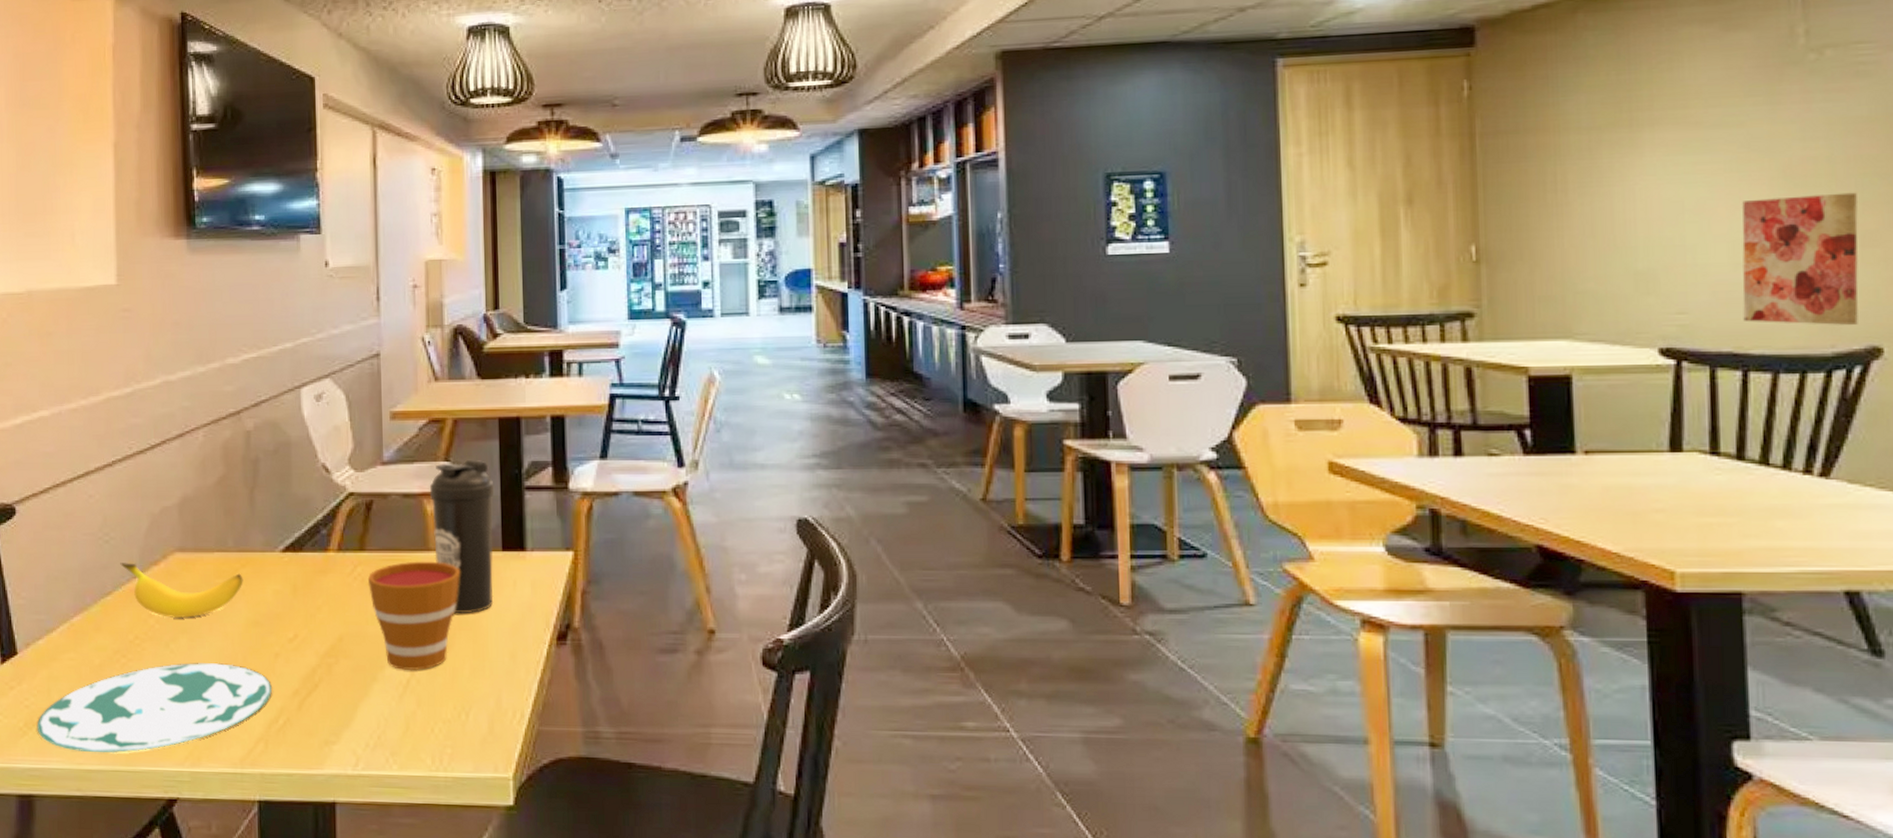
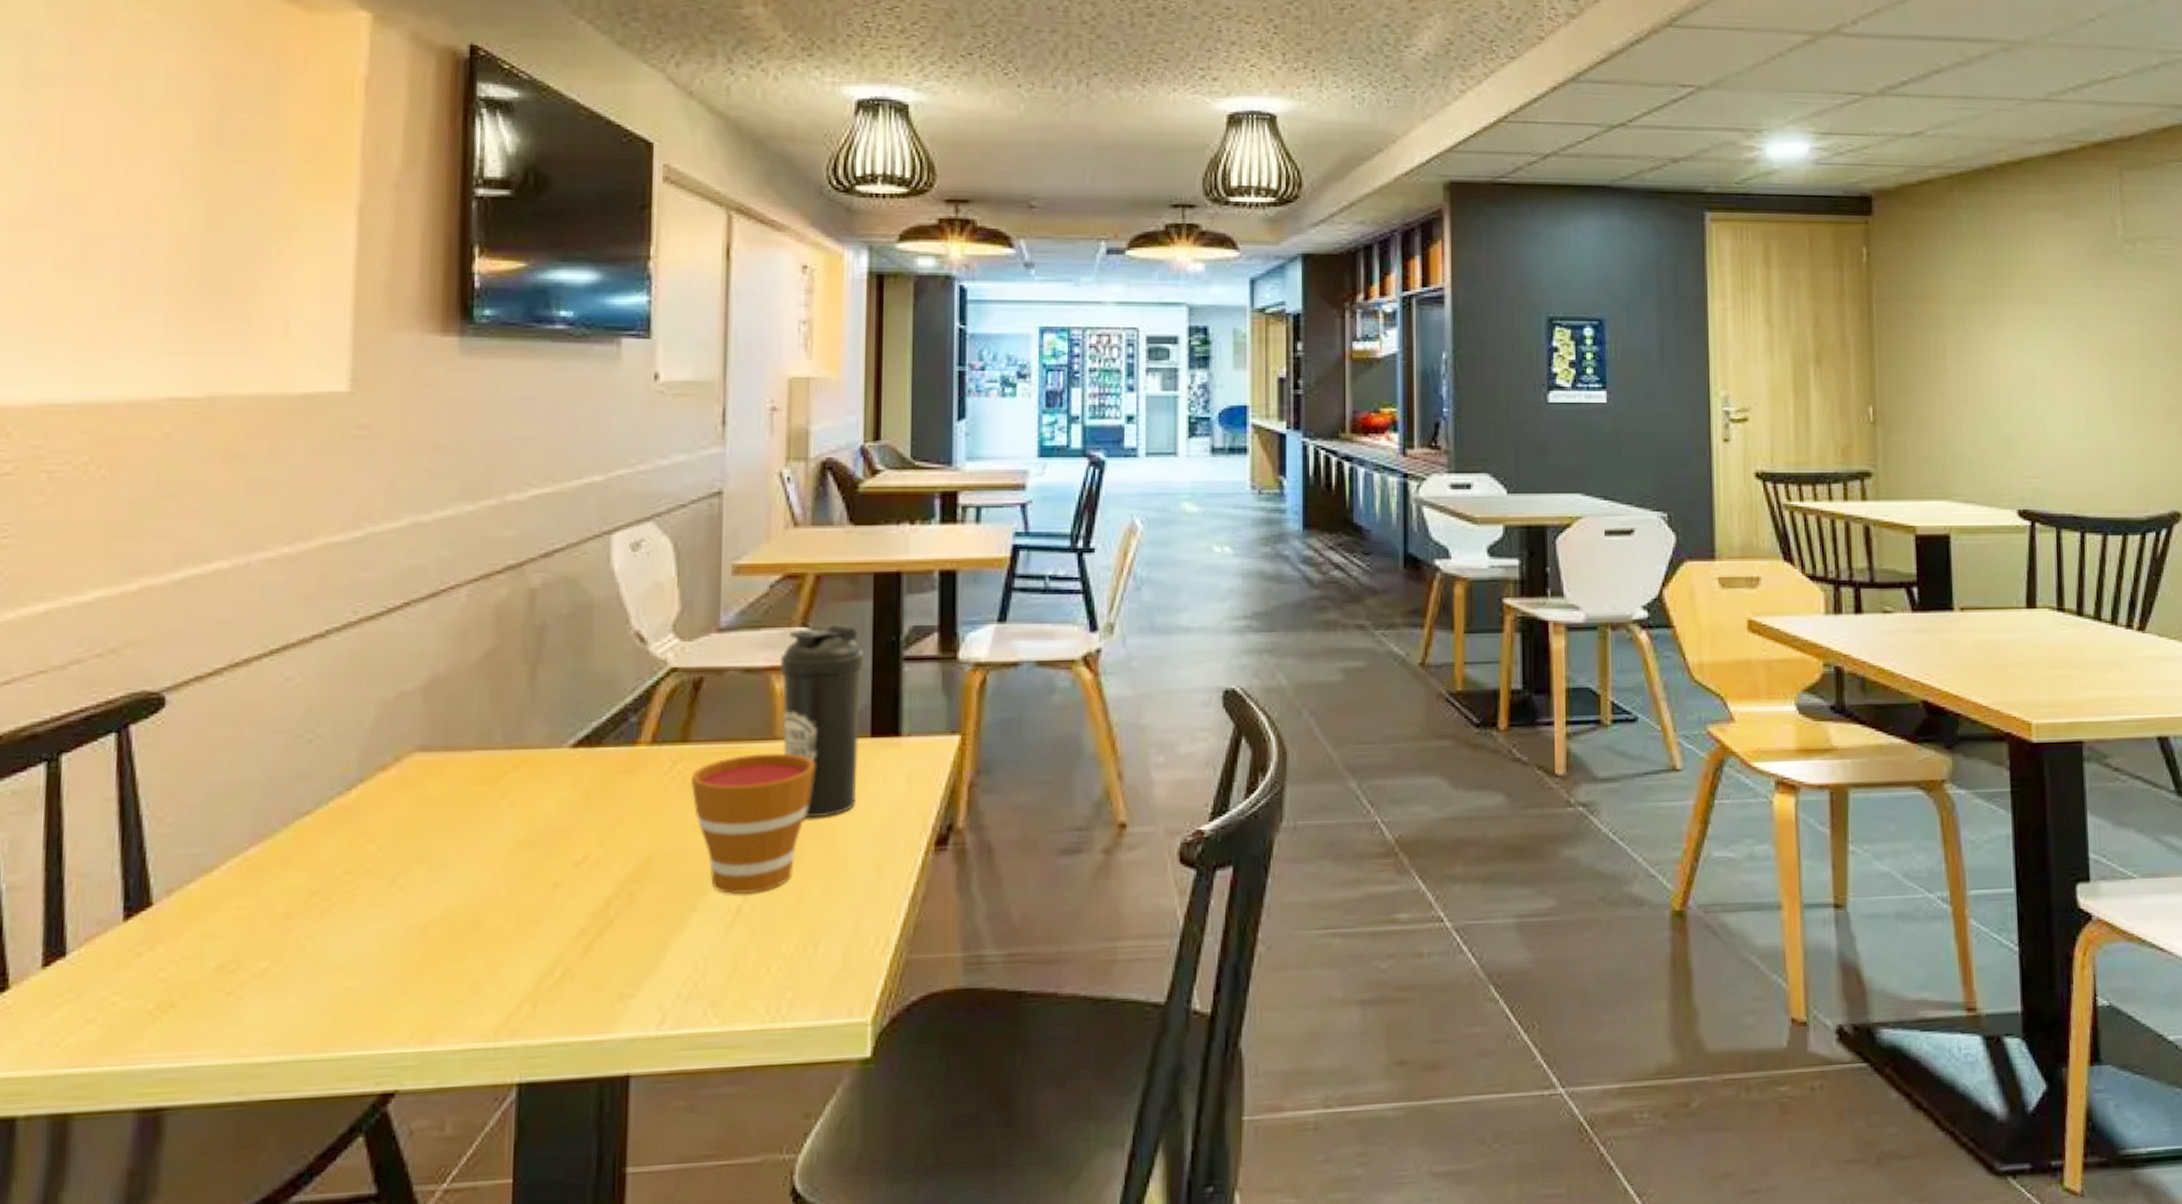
plate: present [37,663,272,754] -> none [176,900,547,1039]
banana: present [120,563,243,619] -> none [328,769,514,843]
wall art: present [1742,192,1859,325] -> none [2079,371,2164,491]

